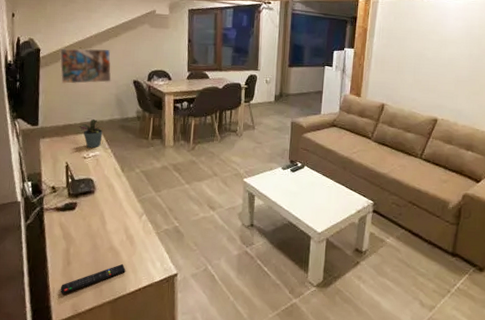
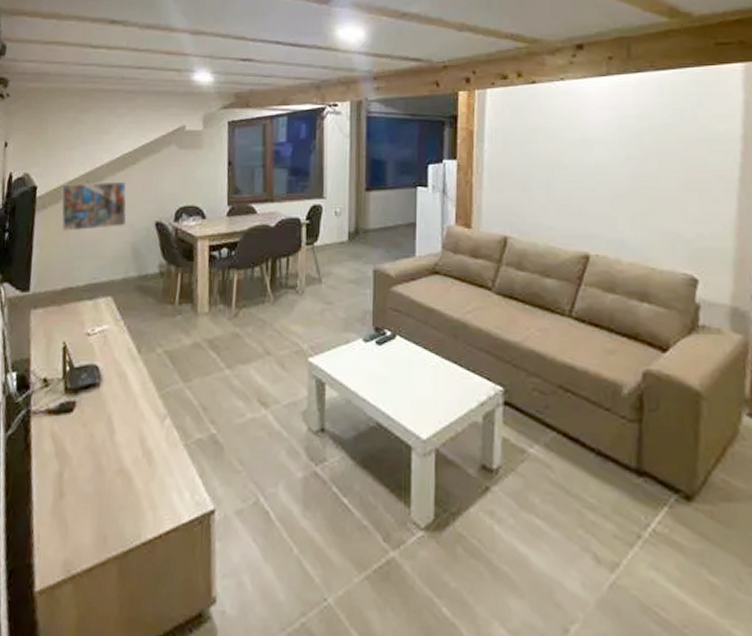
remote control: present [61,263,126,294] -> none [48,494,140,545]
potted plant: present [79,118,105,149] -> none [83,278,117,321]

